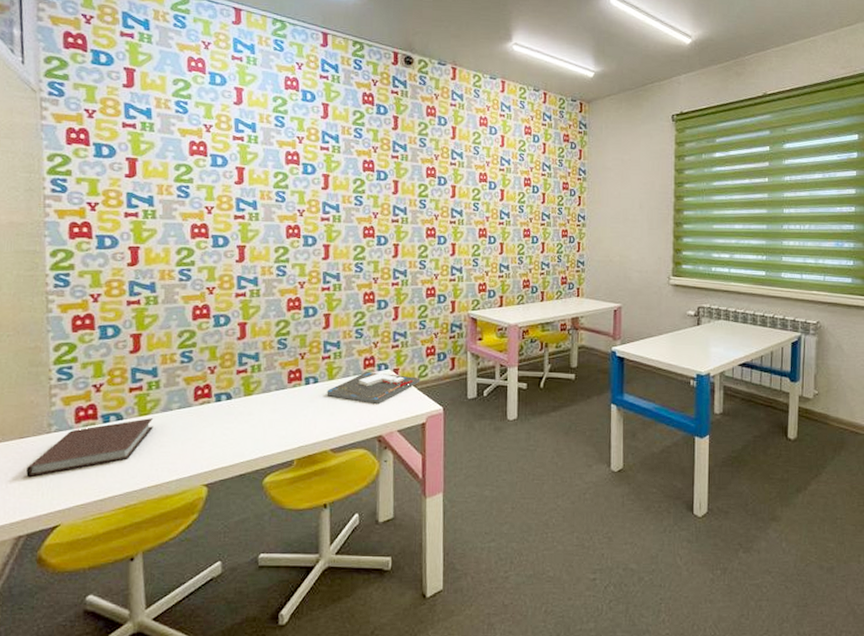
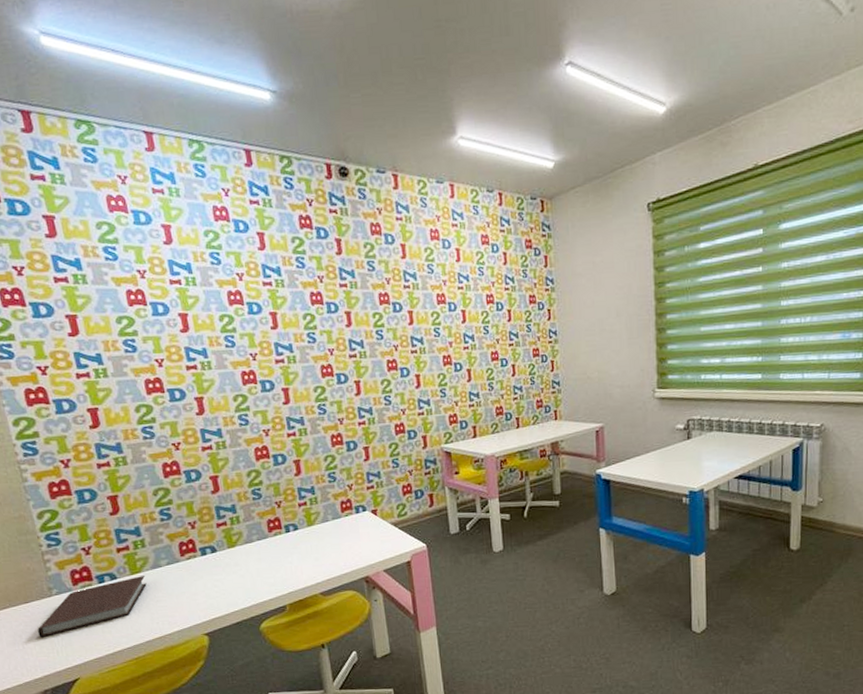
board game: present [326,371,421,405] -> none [308,514,401,547]

